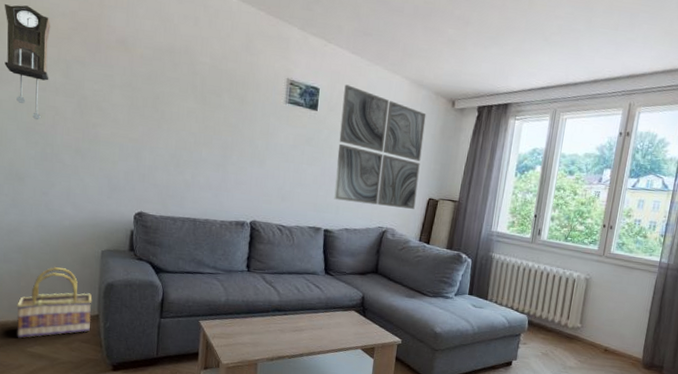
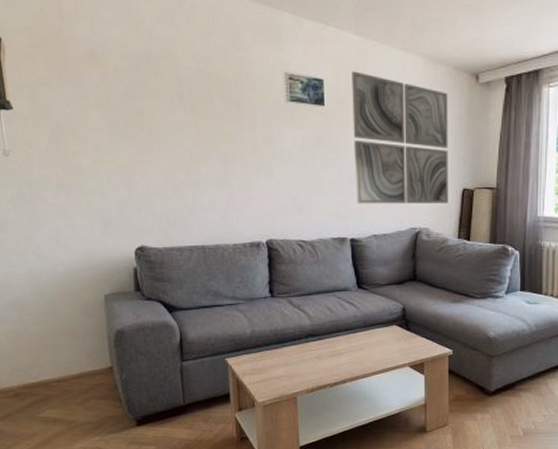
basket: present [16,267,92,338] -> none [19,320,105,404]

